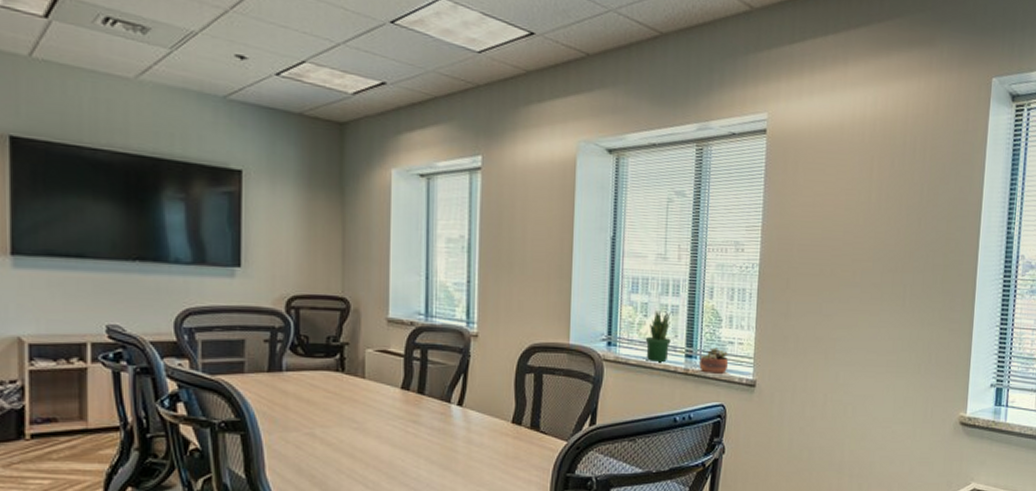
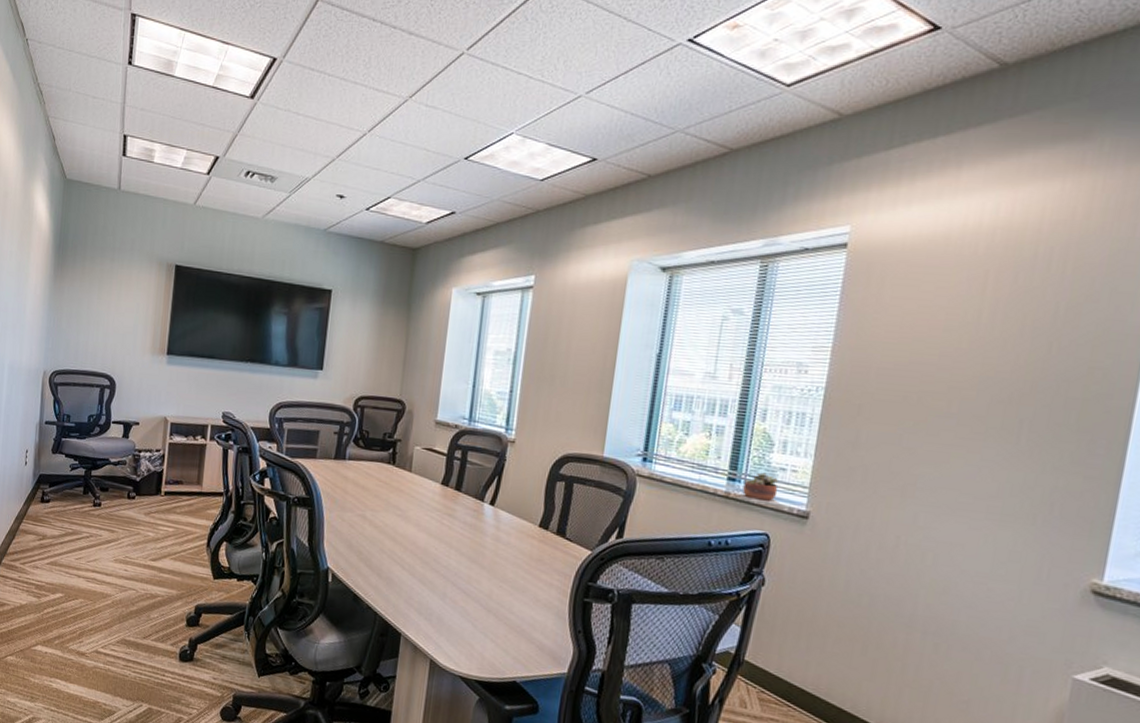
planter: present [645,311,671,363] -> none [683,430,715,484]

